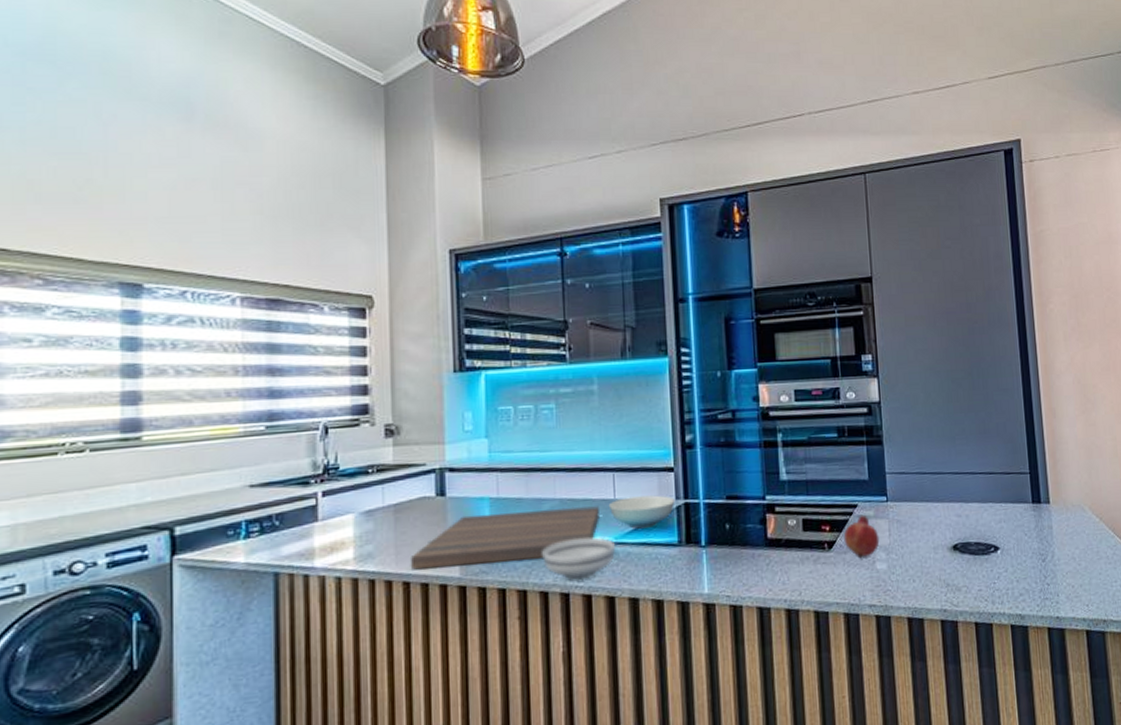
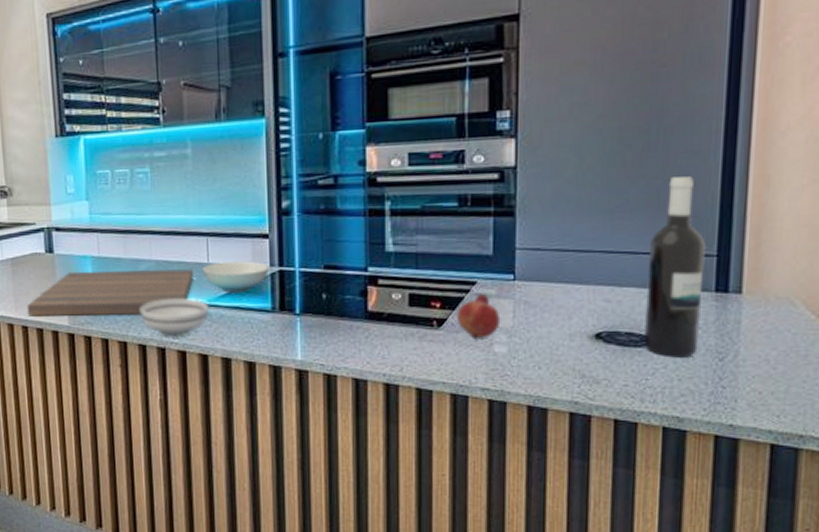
wine bottle: none [983,409,1027,561] -> present [644,176,706,358]

